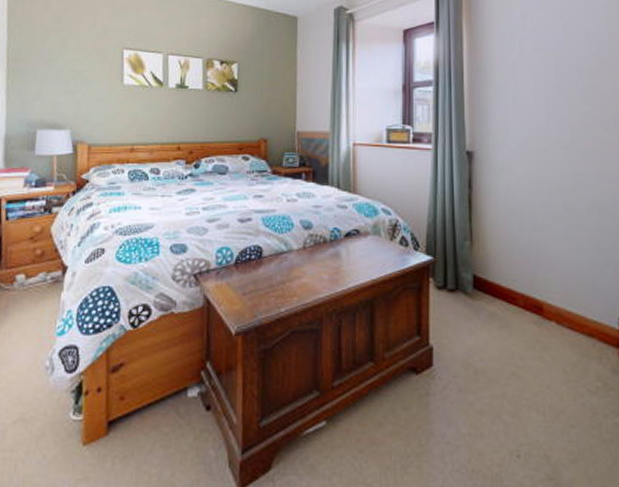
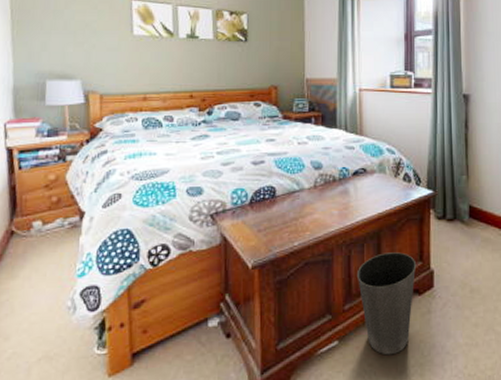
waste basket: none [347,324,414,442] -> present [356,252,417,356]

